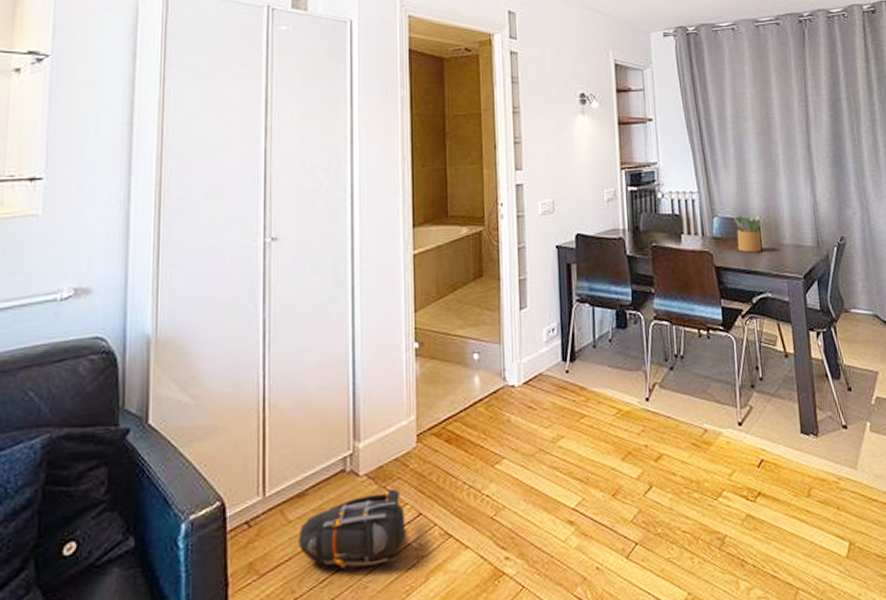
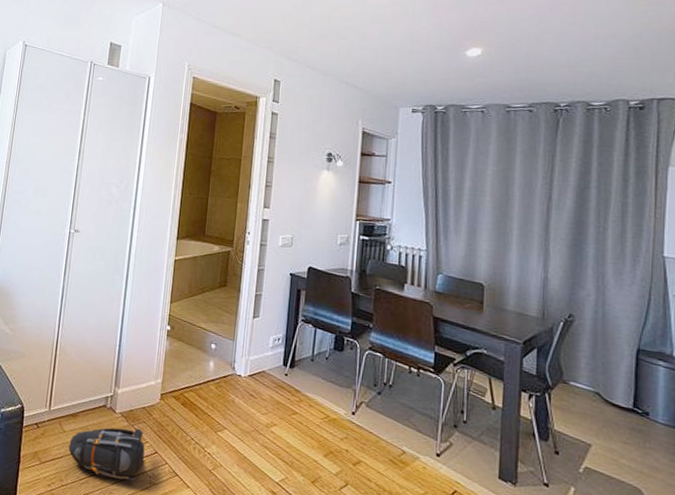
potted plant: present [733,214,762,253] -> none [457,276,486,313]

